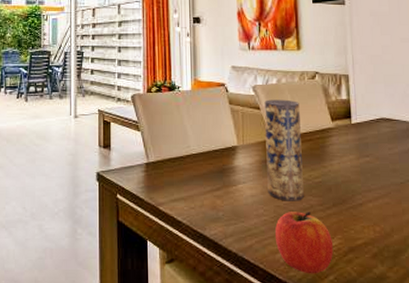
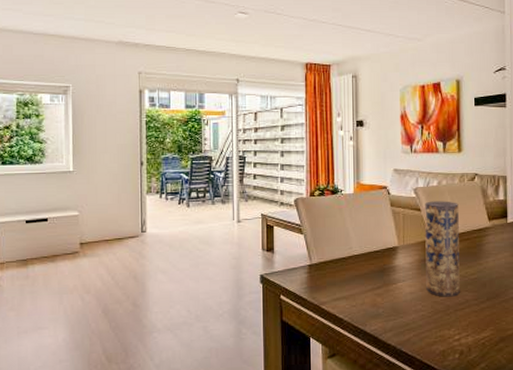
apple: present [274,211,334,274] -> none [431,306,486,363]

